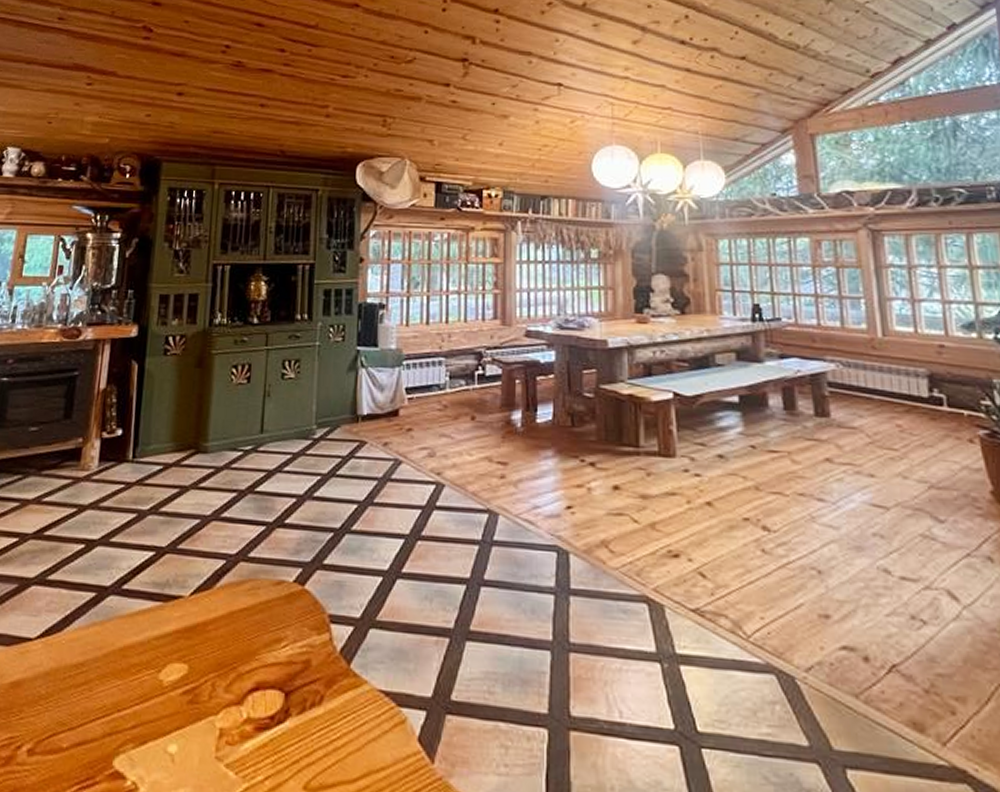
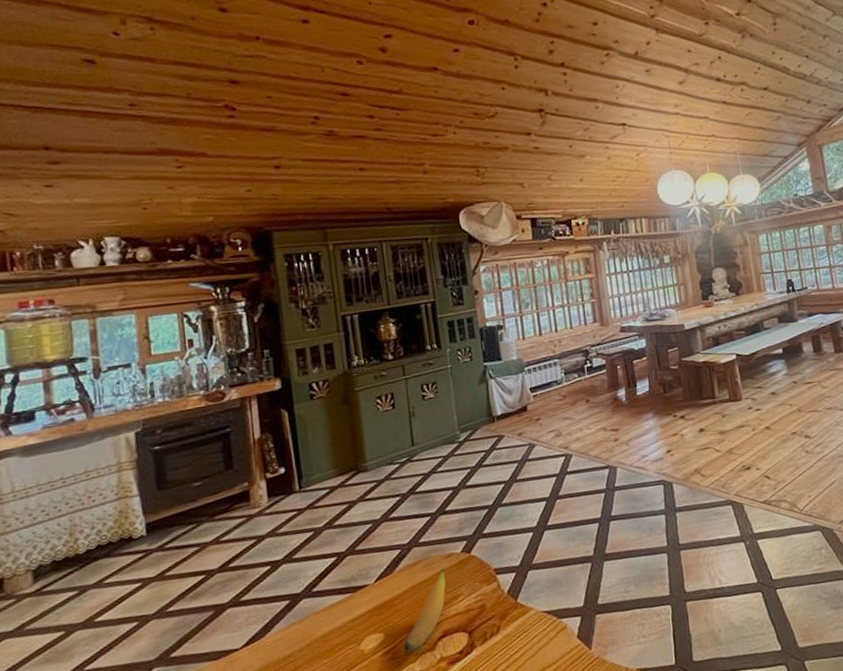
banana: none [207,597,272,700] -> present [403,568,446,653]

